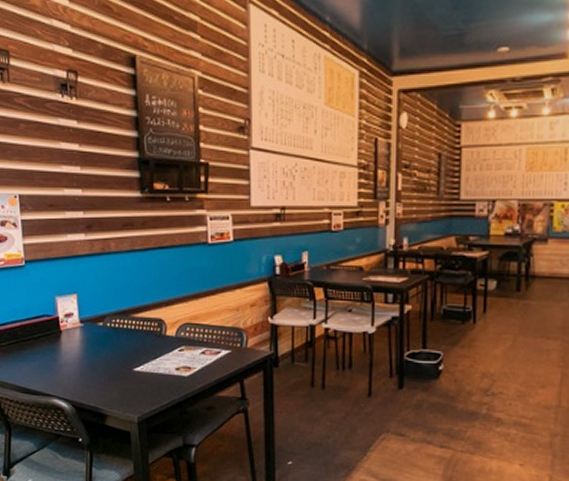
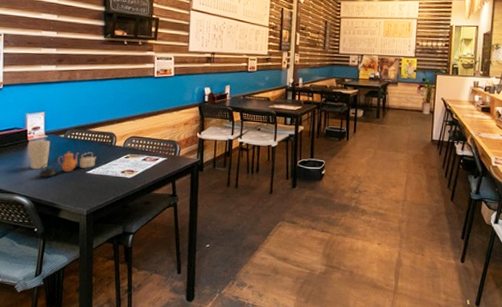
cup: none [62,330,88,367] -> present [28,140,51,170]
teapot: none [77,342,144,376] -> present [38,151,96,177]

